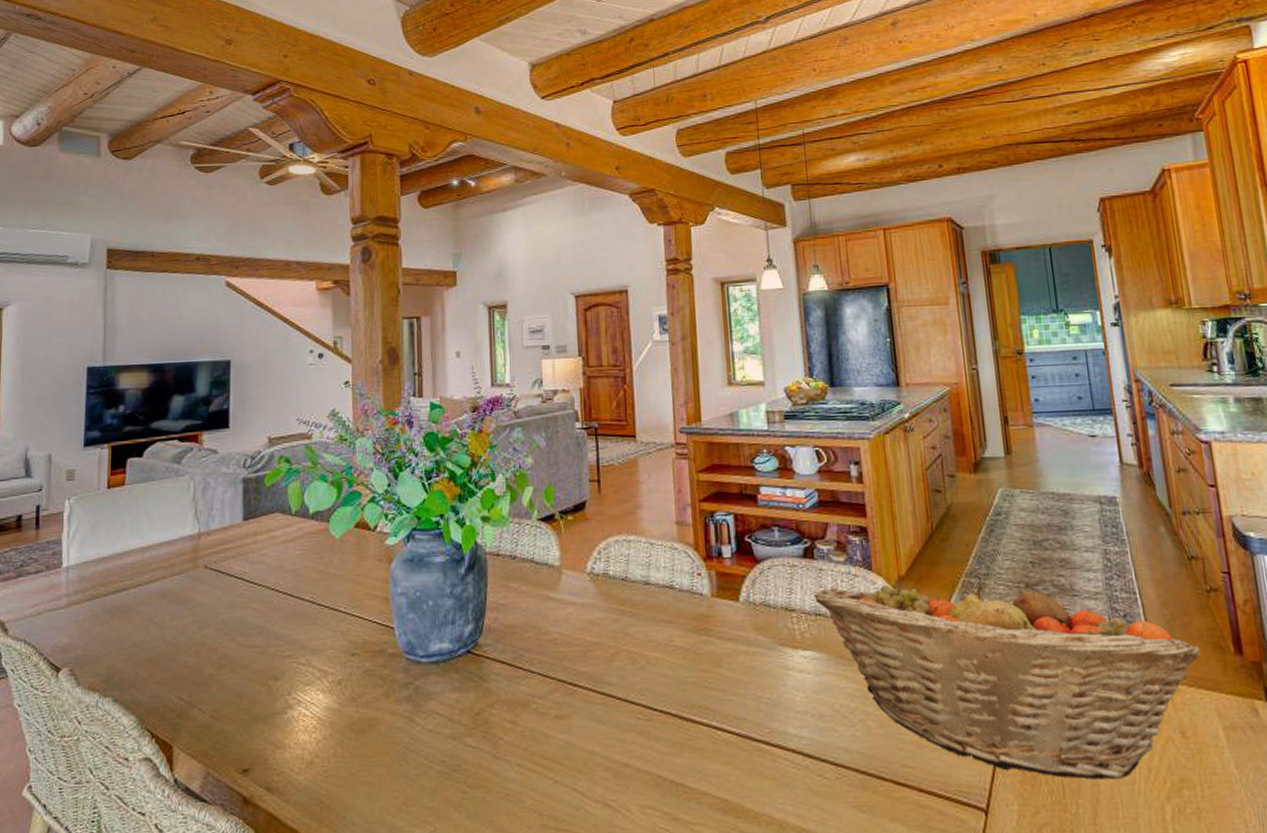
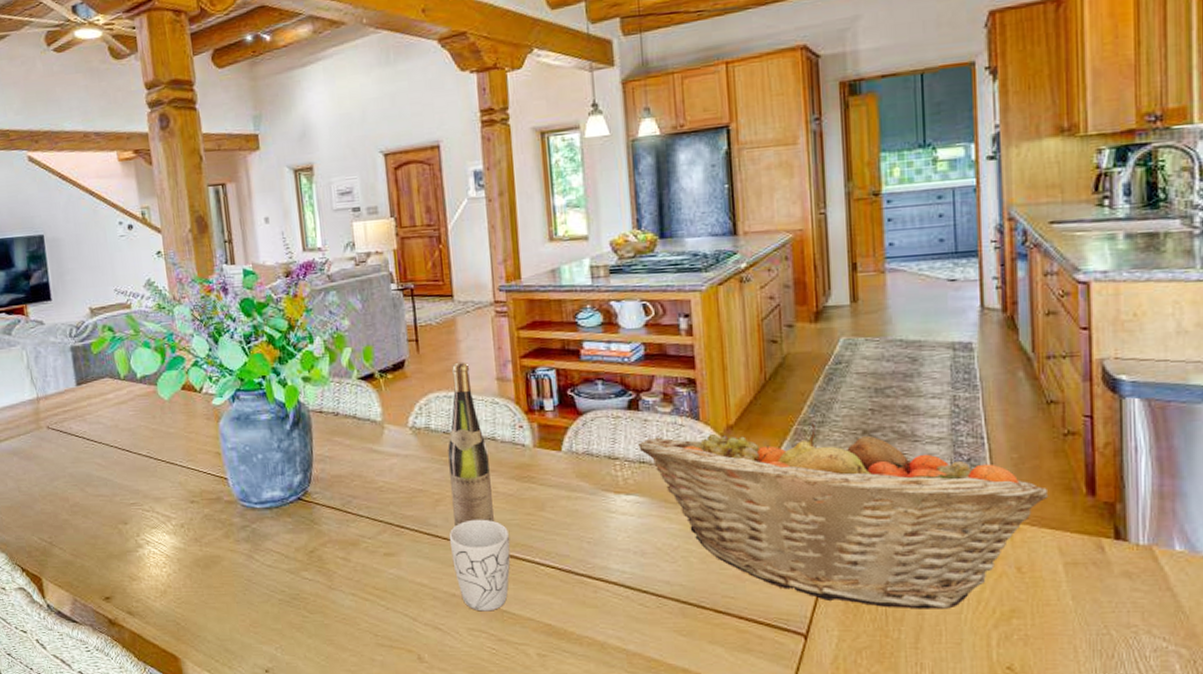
mug: none [623,676,687,785] -> present [449,519,511,612]
wine bottle: none [625,505,670,685] -> present [448,363,494,527]

